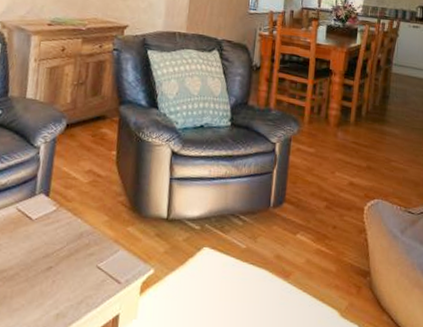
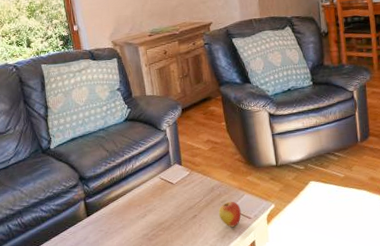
apple: none [80,253,111,291] -> present [218,201,242,227]

